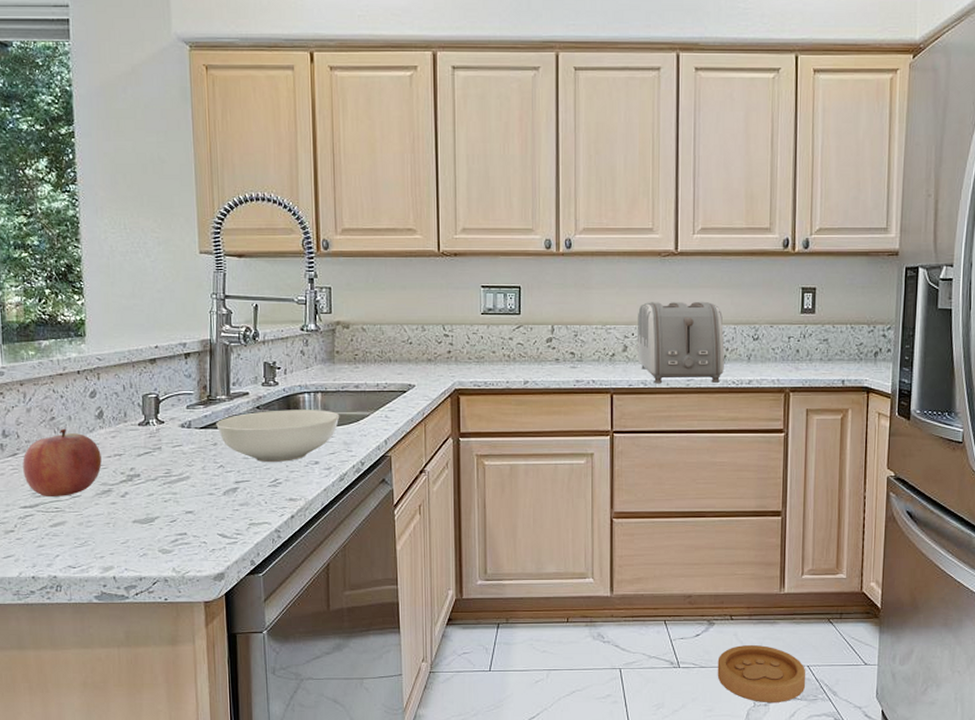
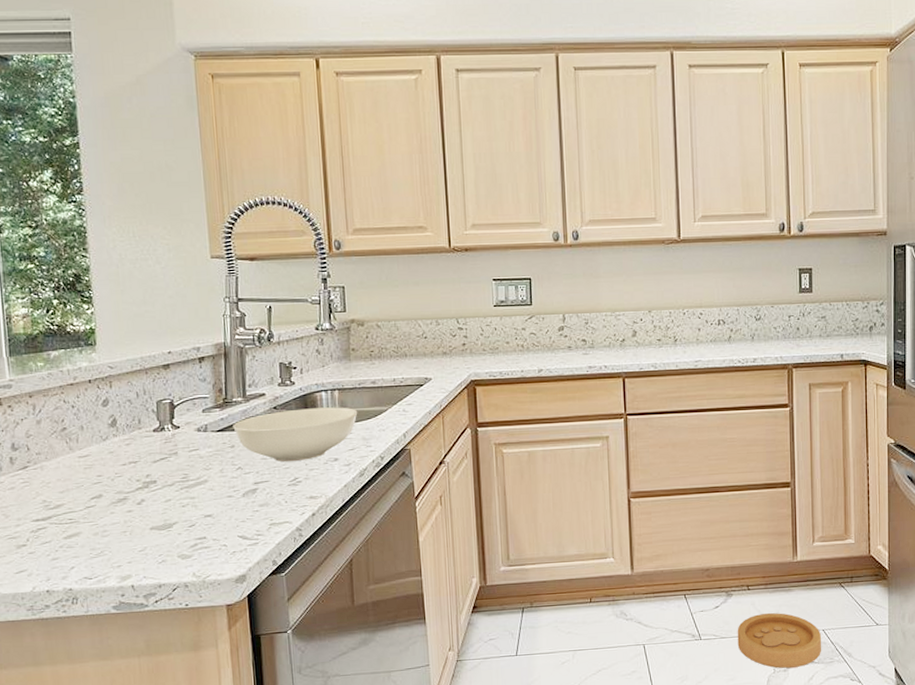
fruit: present [23,428,102,496] -> none [34,438,117,508]
toaster: present [637,301,725,384] -> none [645,285,730,366]

